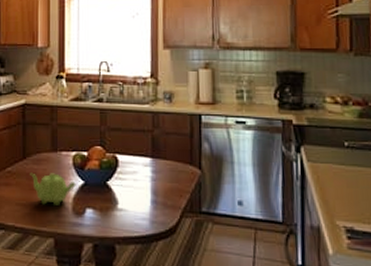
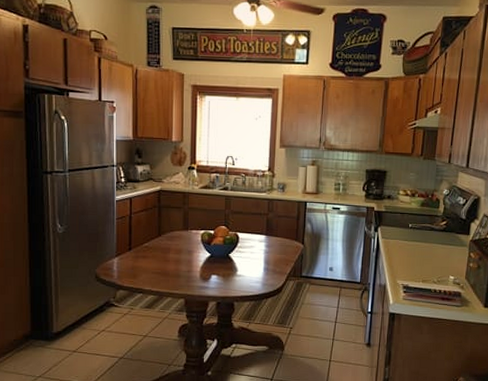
teapot: present [30,172,76,205] -> none [164,247,204,273]

